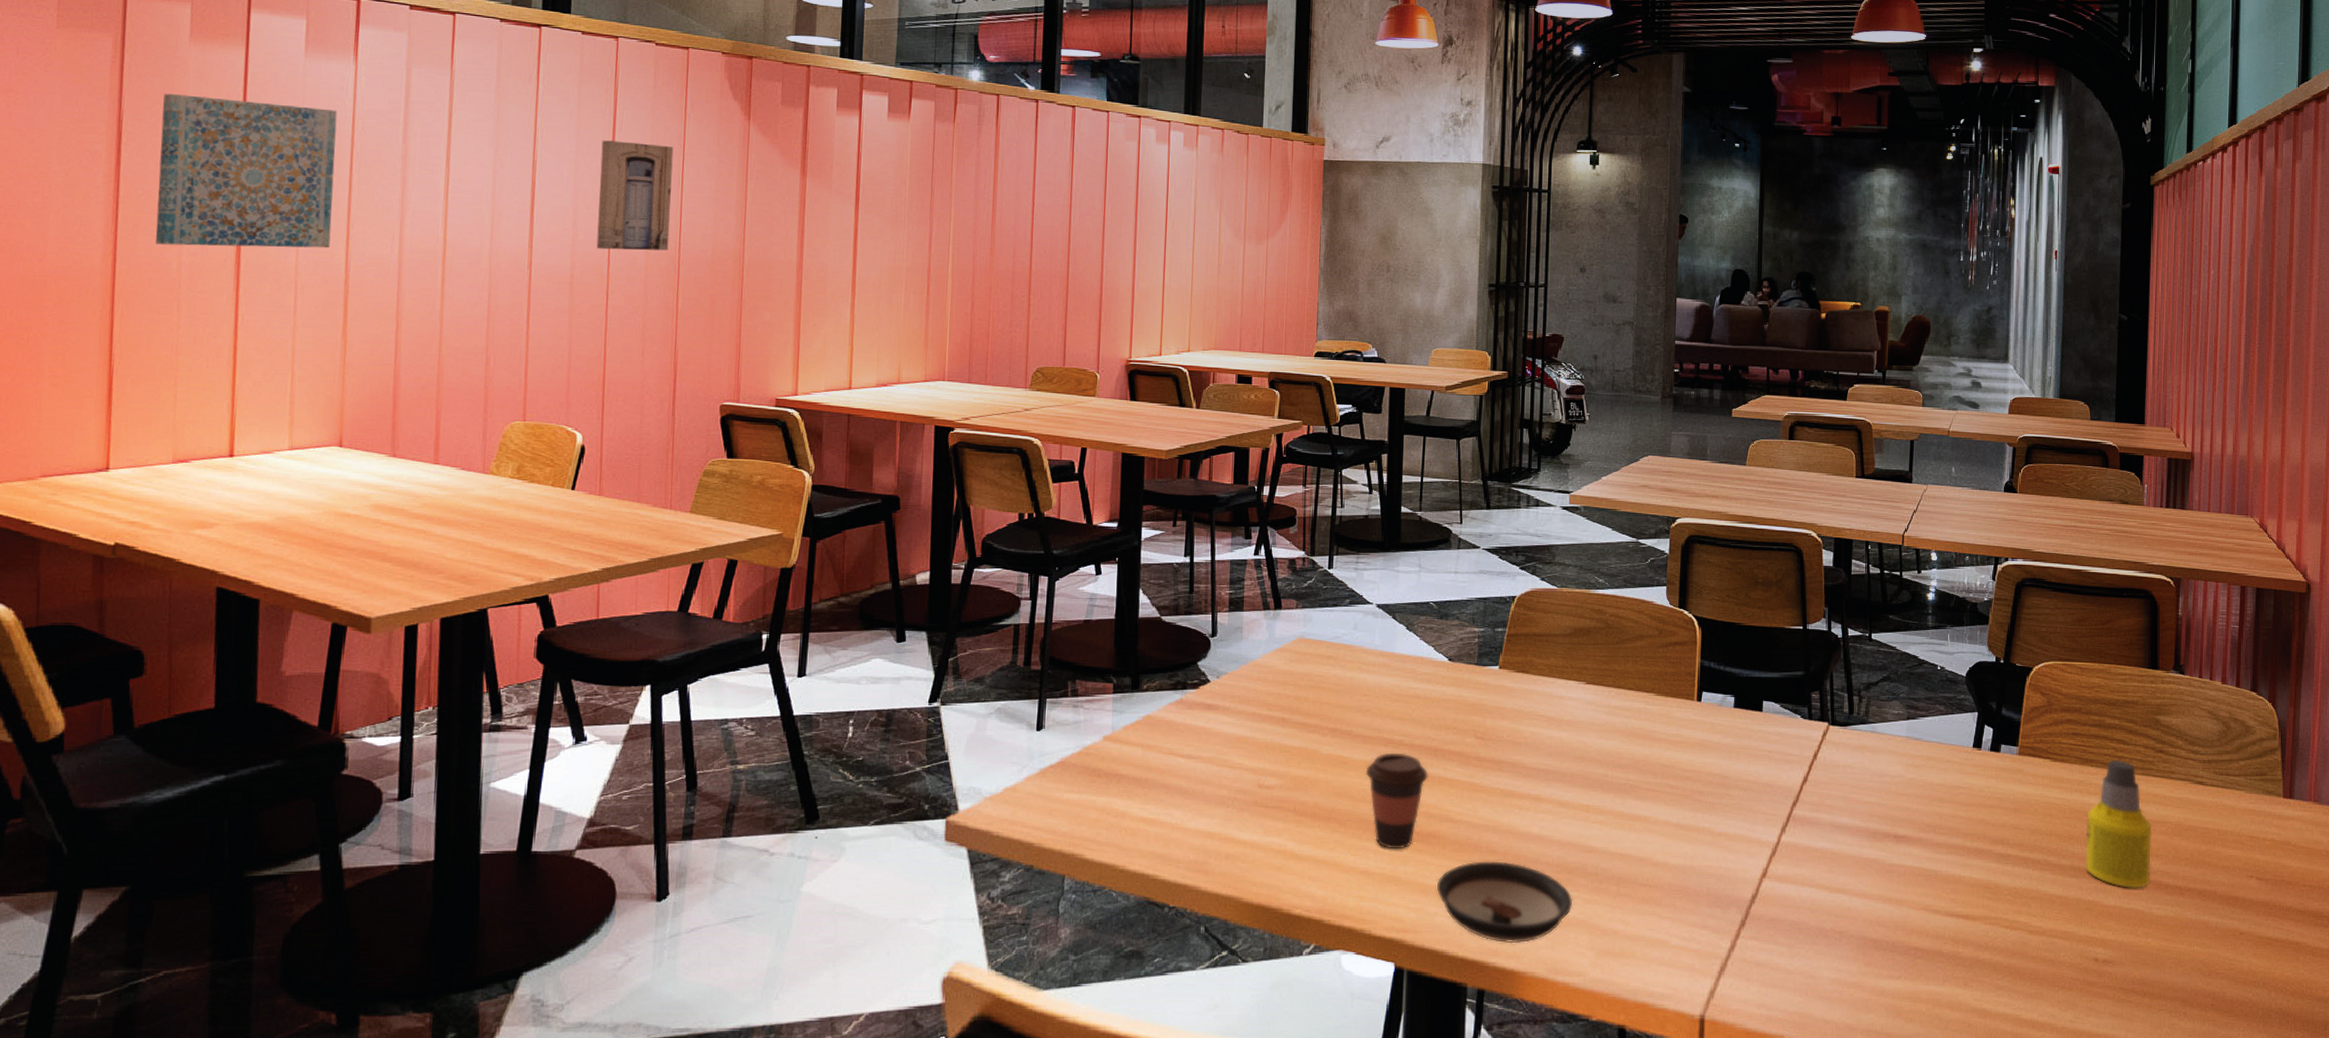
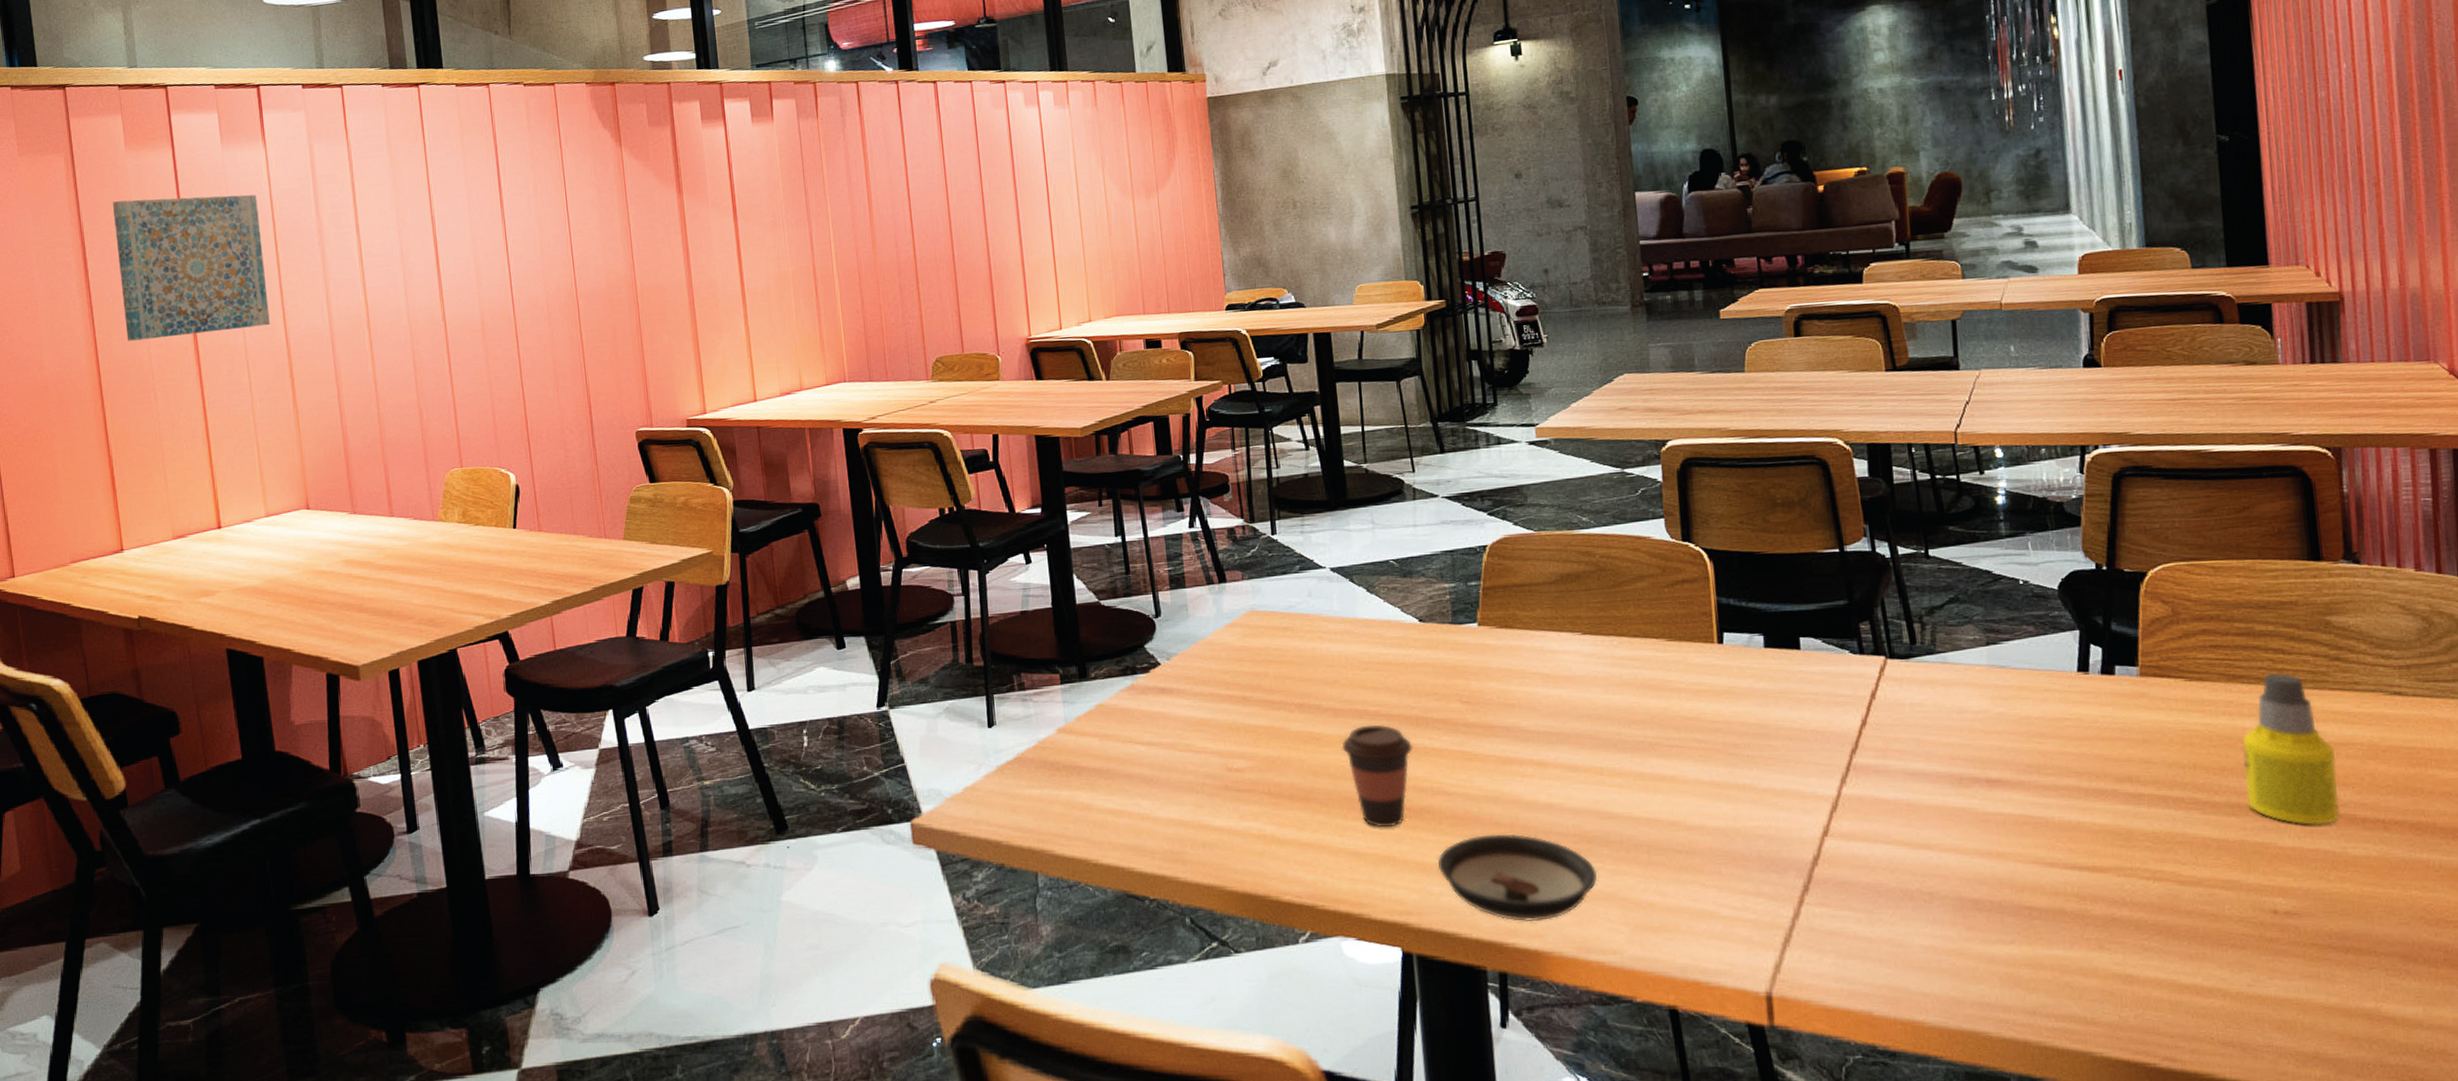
wall art: present [596,140,674,251] -> none [490,183,566,294]

